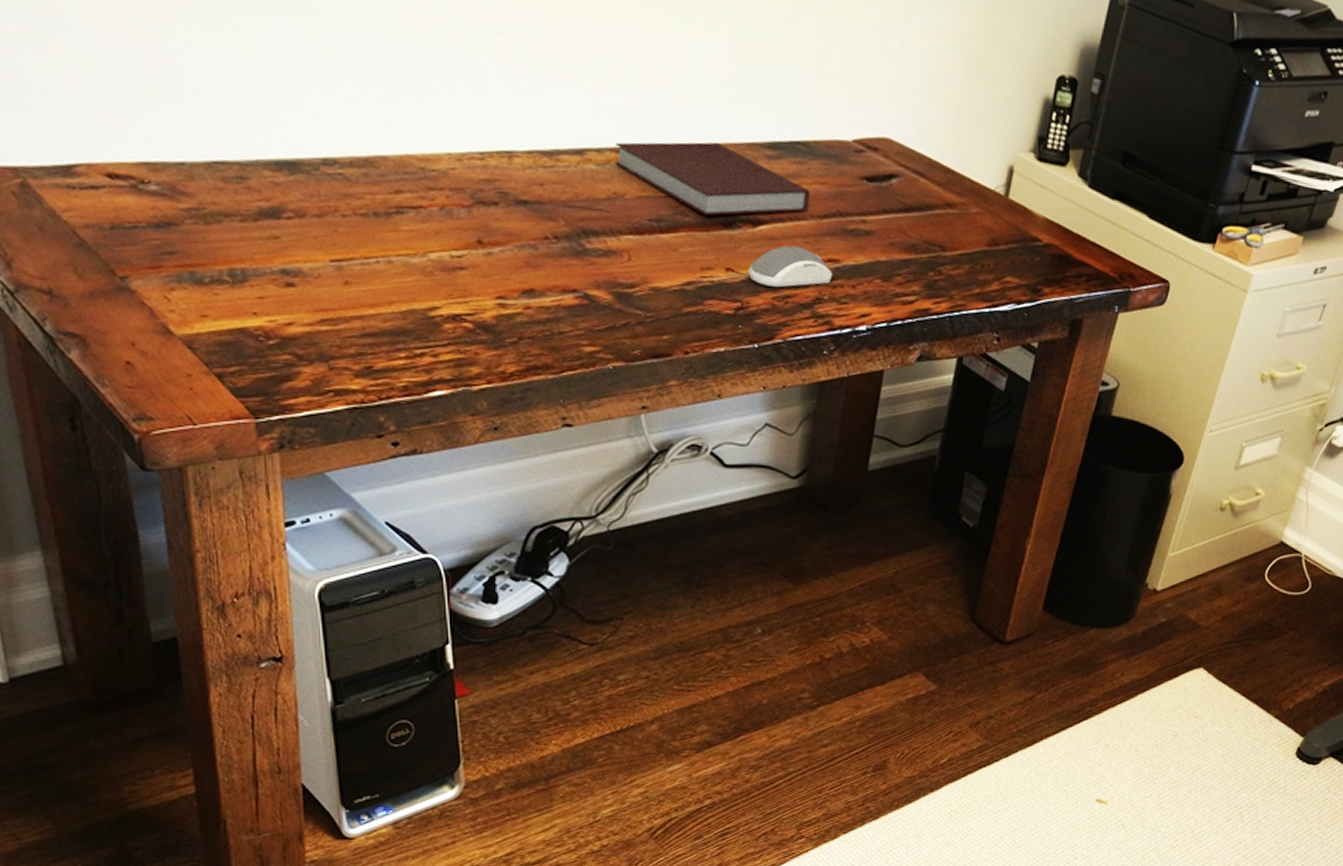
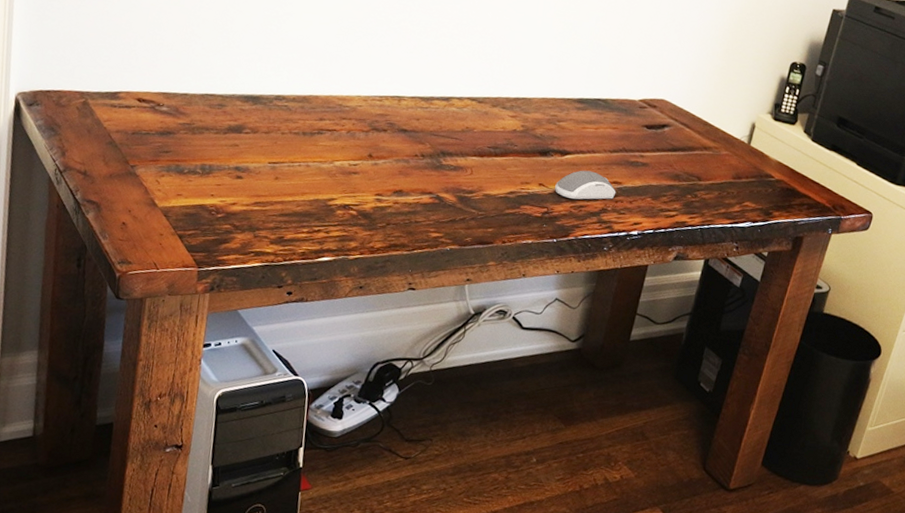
notebook: present [615,142,811,216] -> none [470,94,605,147]

